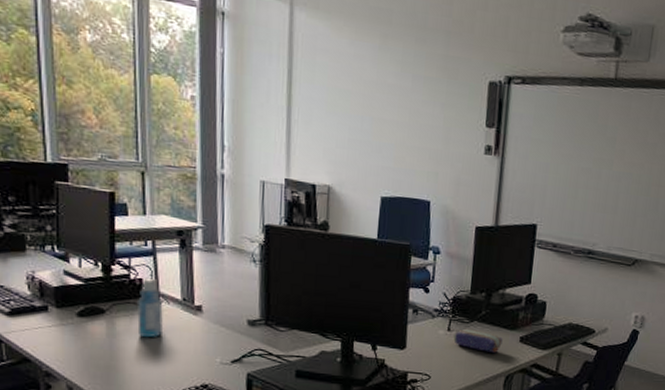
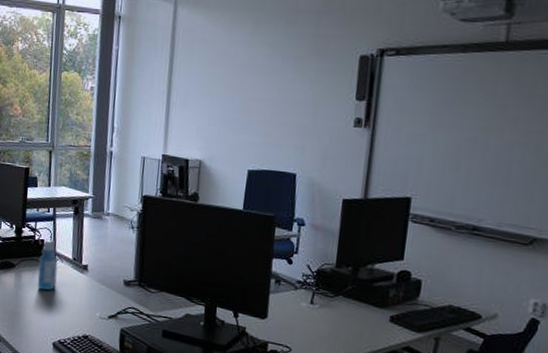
pencil case: present [453,328,503,354] -> none [316,302,370,332]

